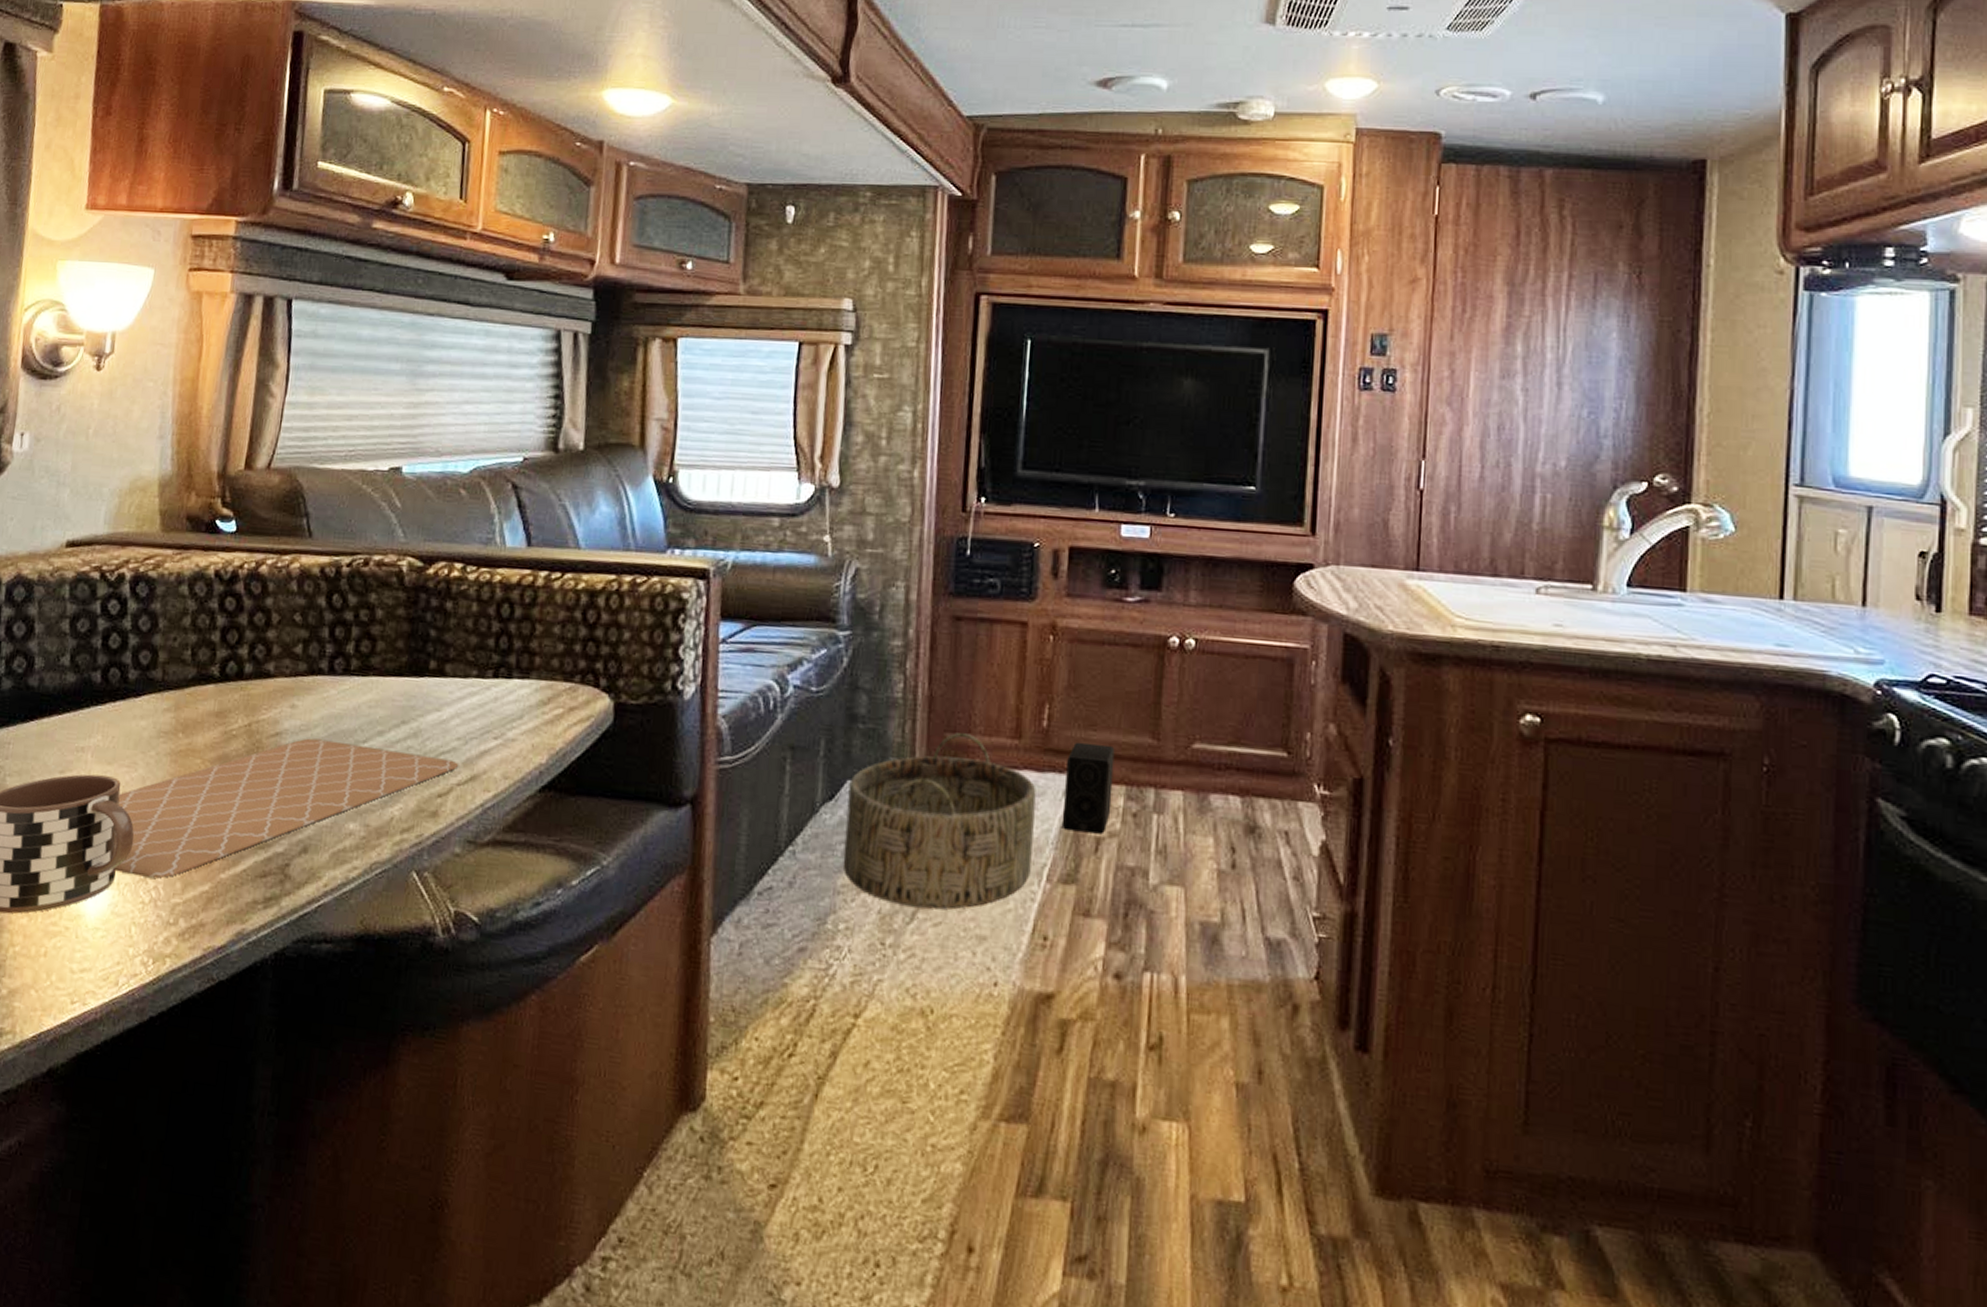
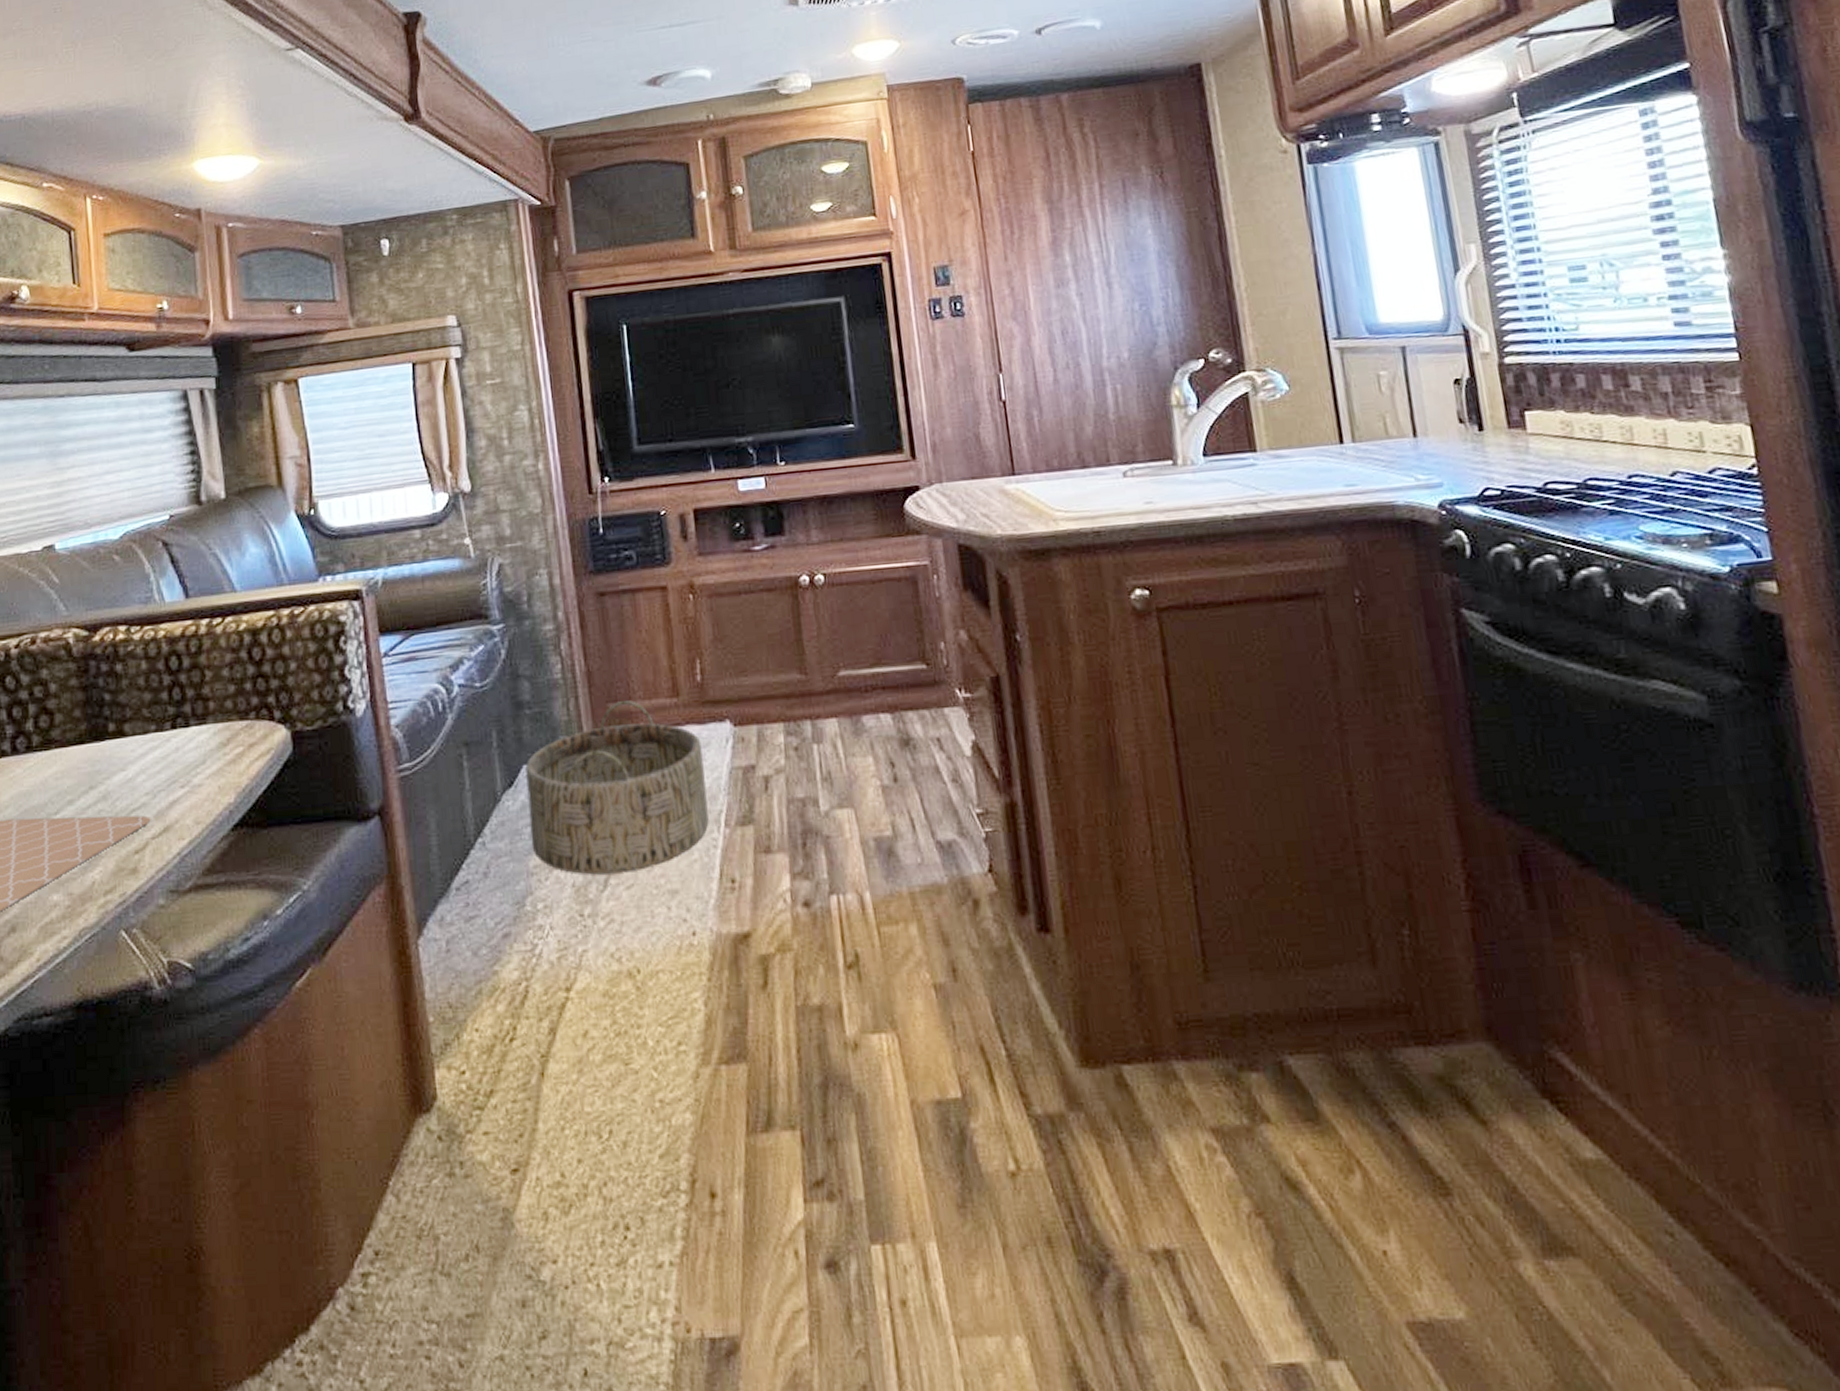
speaker: present [1063,742,1115,834] -> none [725,687,774,774]

